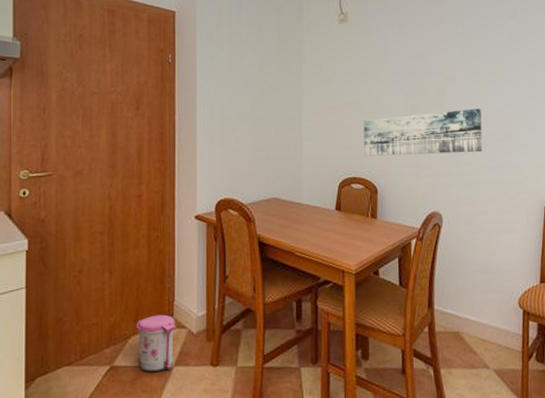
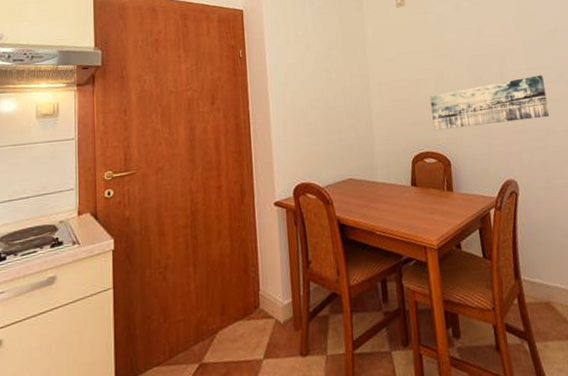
trash can: present [136,314,176,372] -> none [223,305,263,367]

